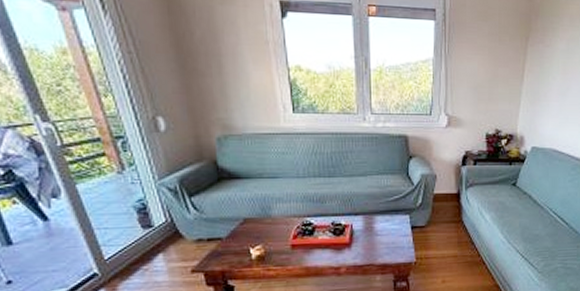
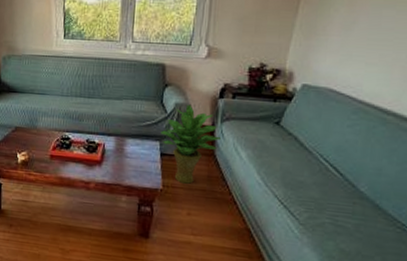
potted plant: none [409,174,466,253] -> present [160,104,221,184]

